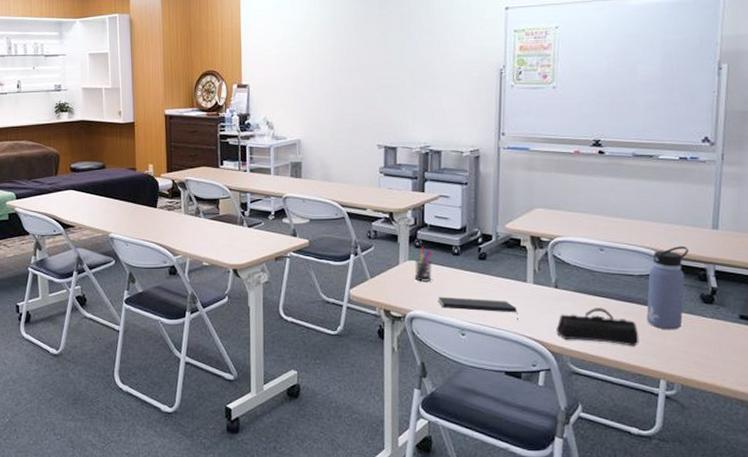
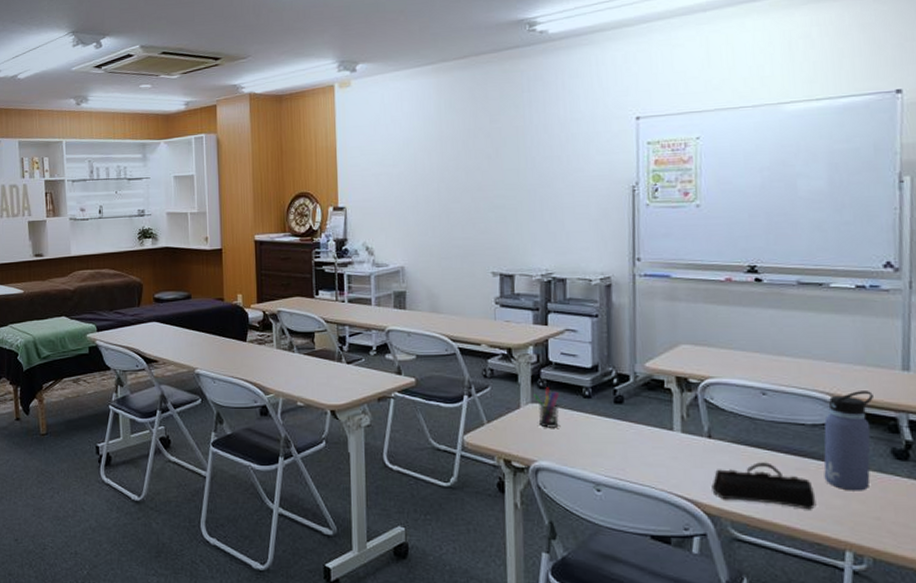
notepad: present [437,296,518,322] -> none [567,445,665,477]

